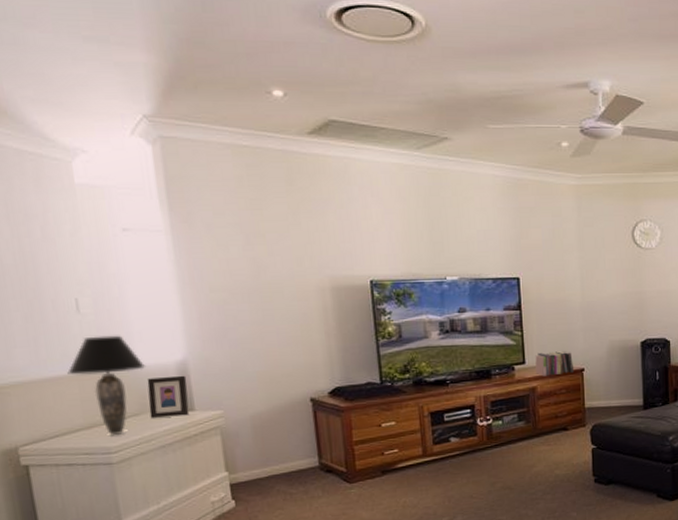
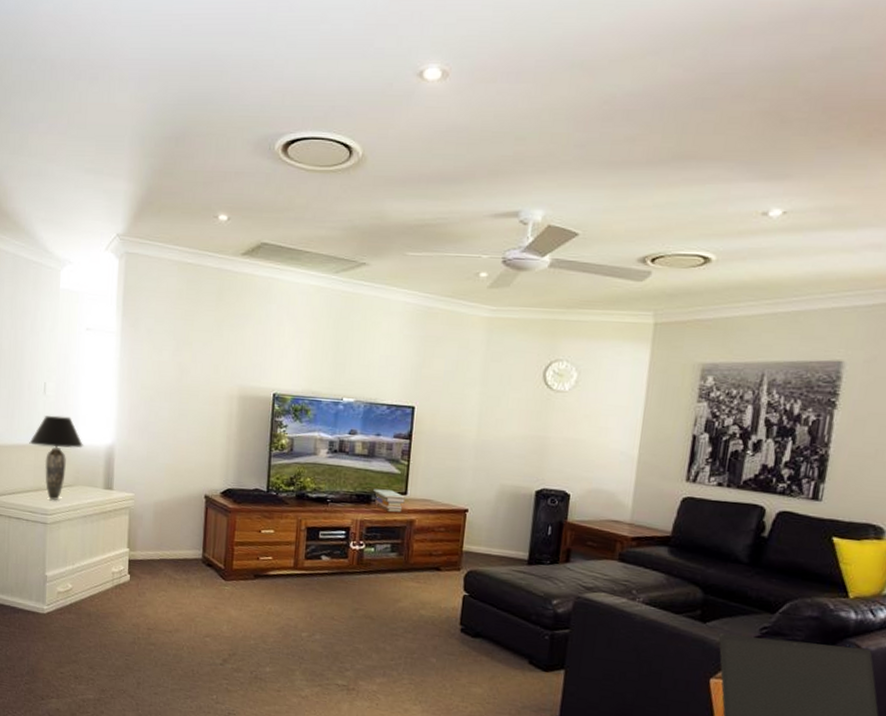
picture frame: present [147,375,190,419] -> none [80,456,112,493]
books: none [492,362,524,384] -> present [373,489,405,513]
books: present [535,351,575,377] -> none [416,485,458,513]

